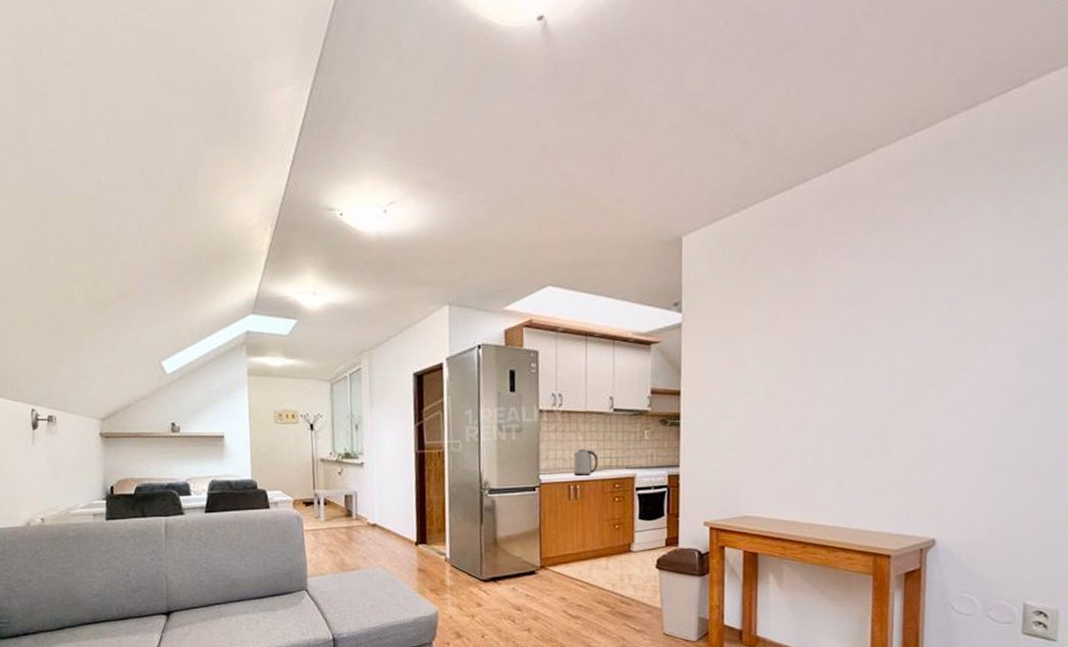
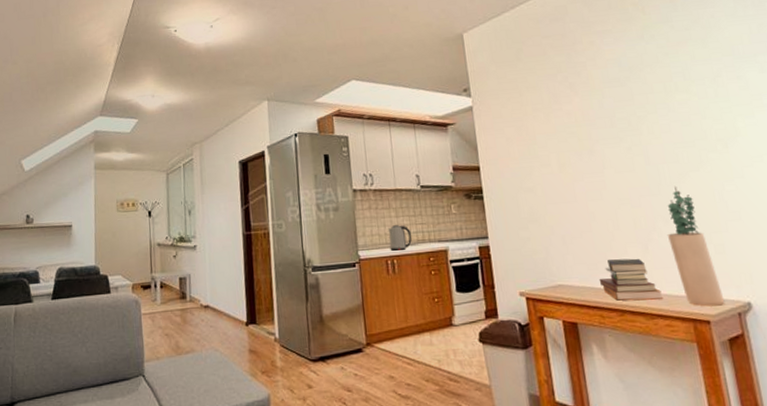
books: none [787,492,850,534] -> present [599,258,664,301]
vase: none [866,421,910,542] -> present [666,186,725,307]

